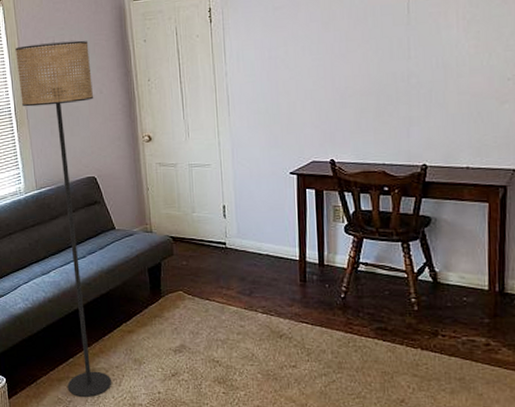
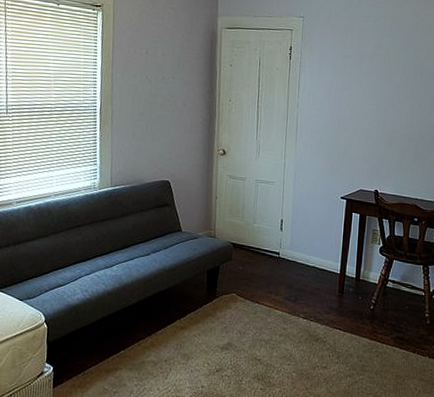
floor lamp: present [15,40,111,398] -> none [107,51,180,390]

